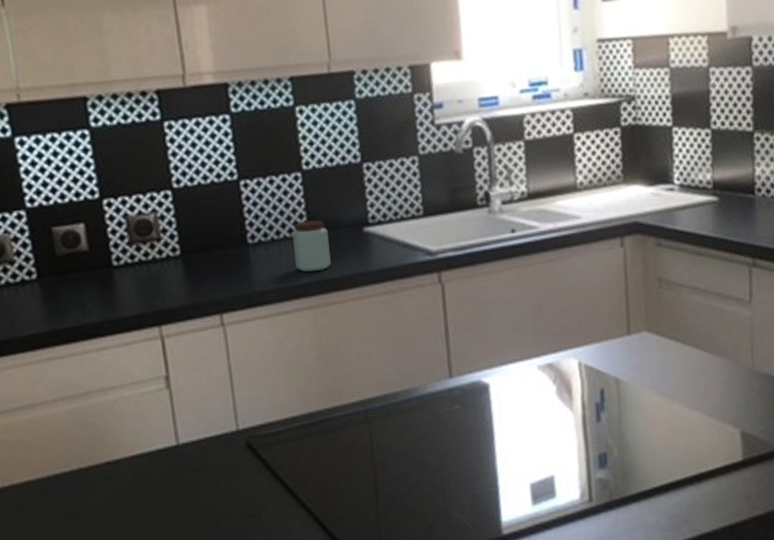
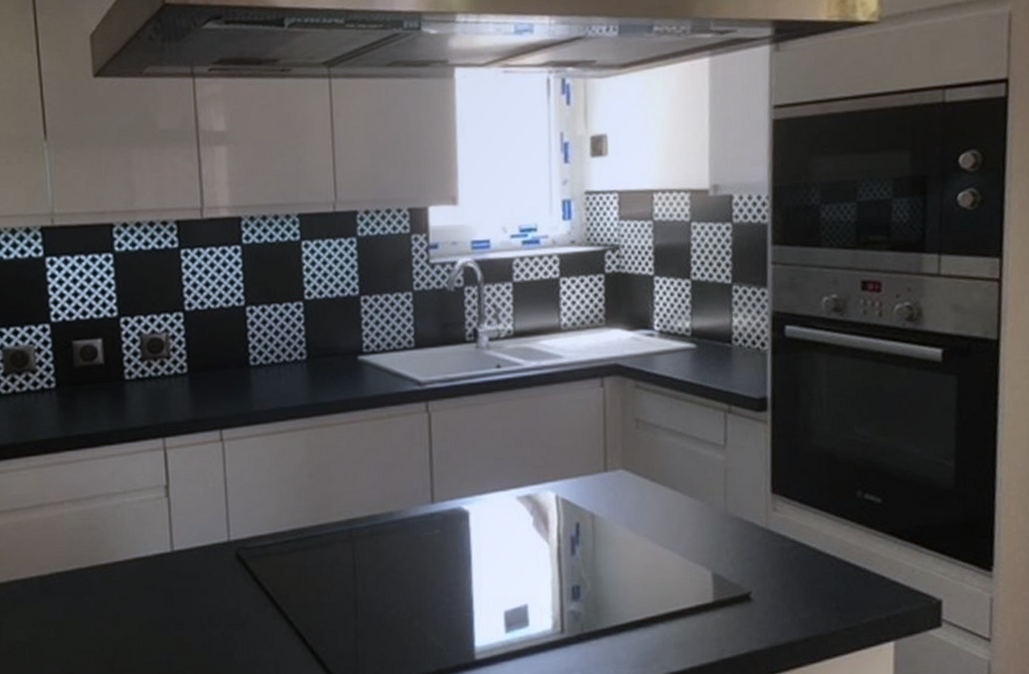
peanut butter: present [292,220,331,272] -> none [292,347,326,395]

